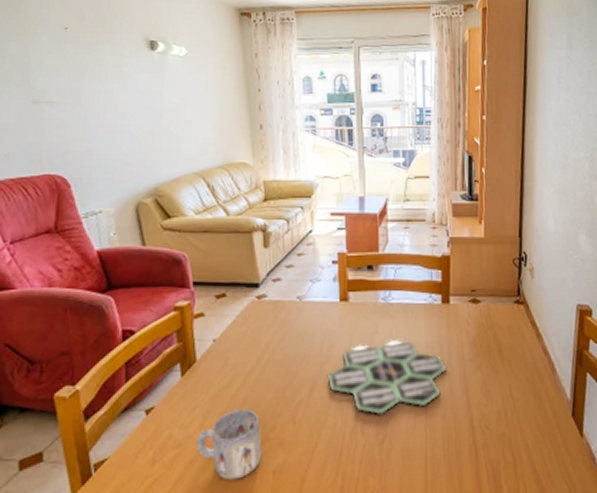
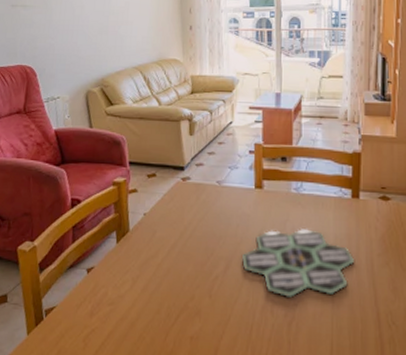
mug: present [196,408,262,480] -> none [126,277,182,340]

